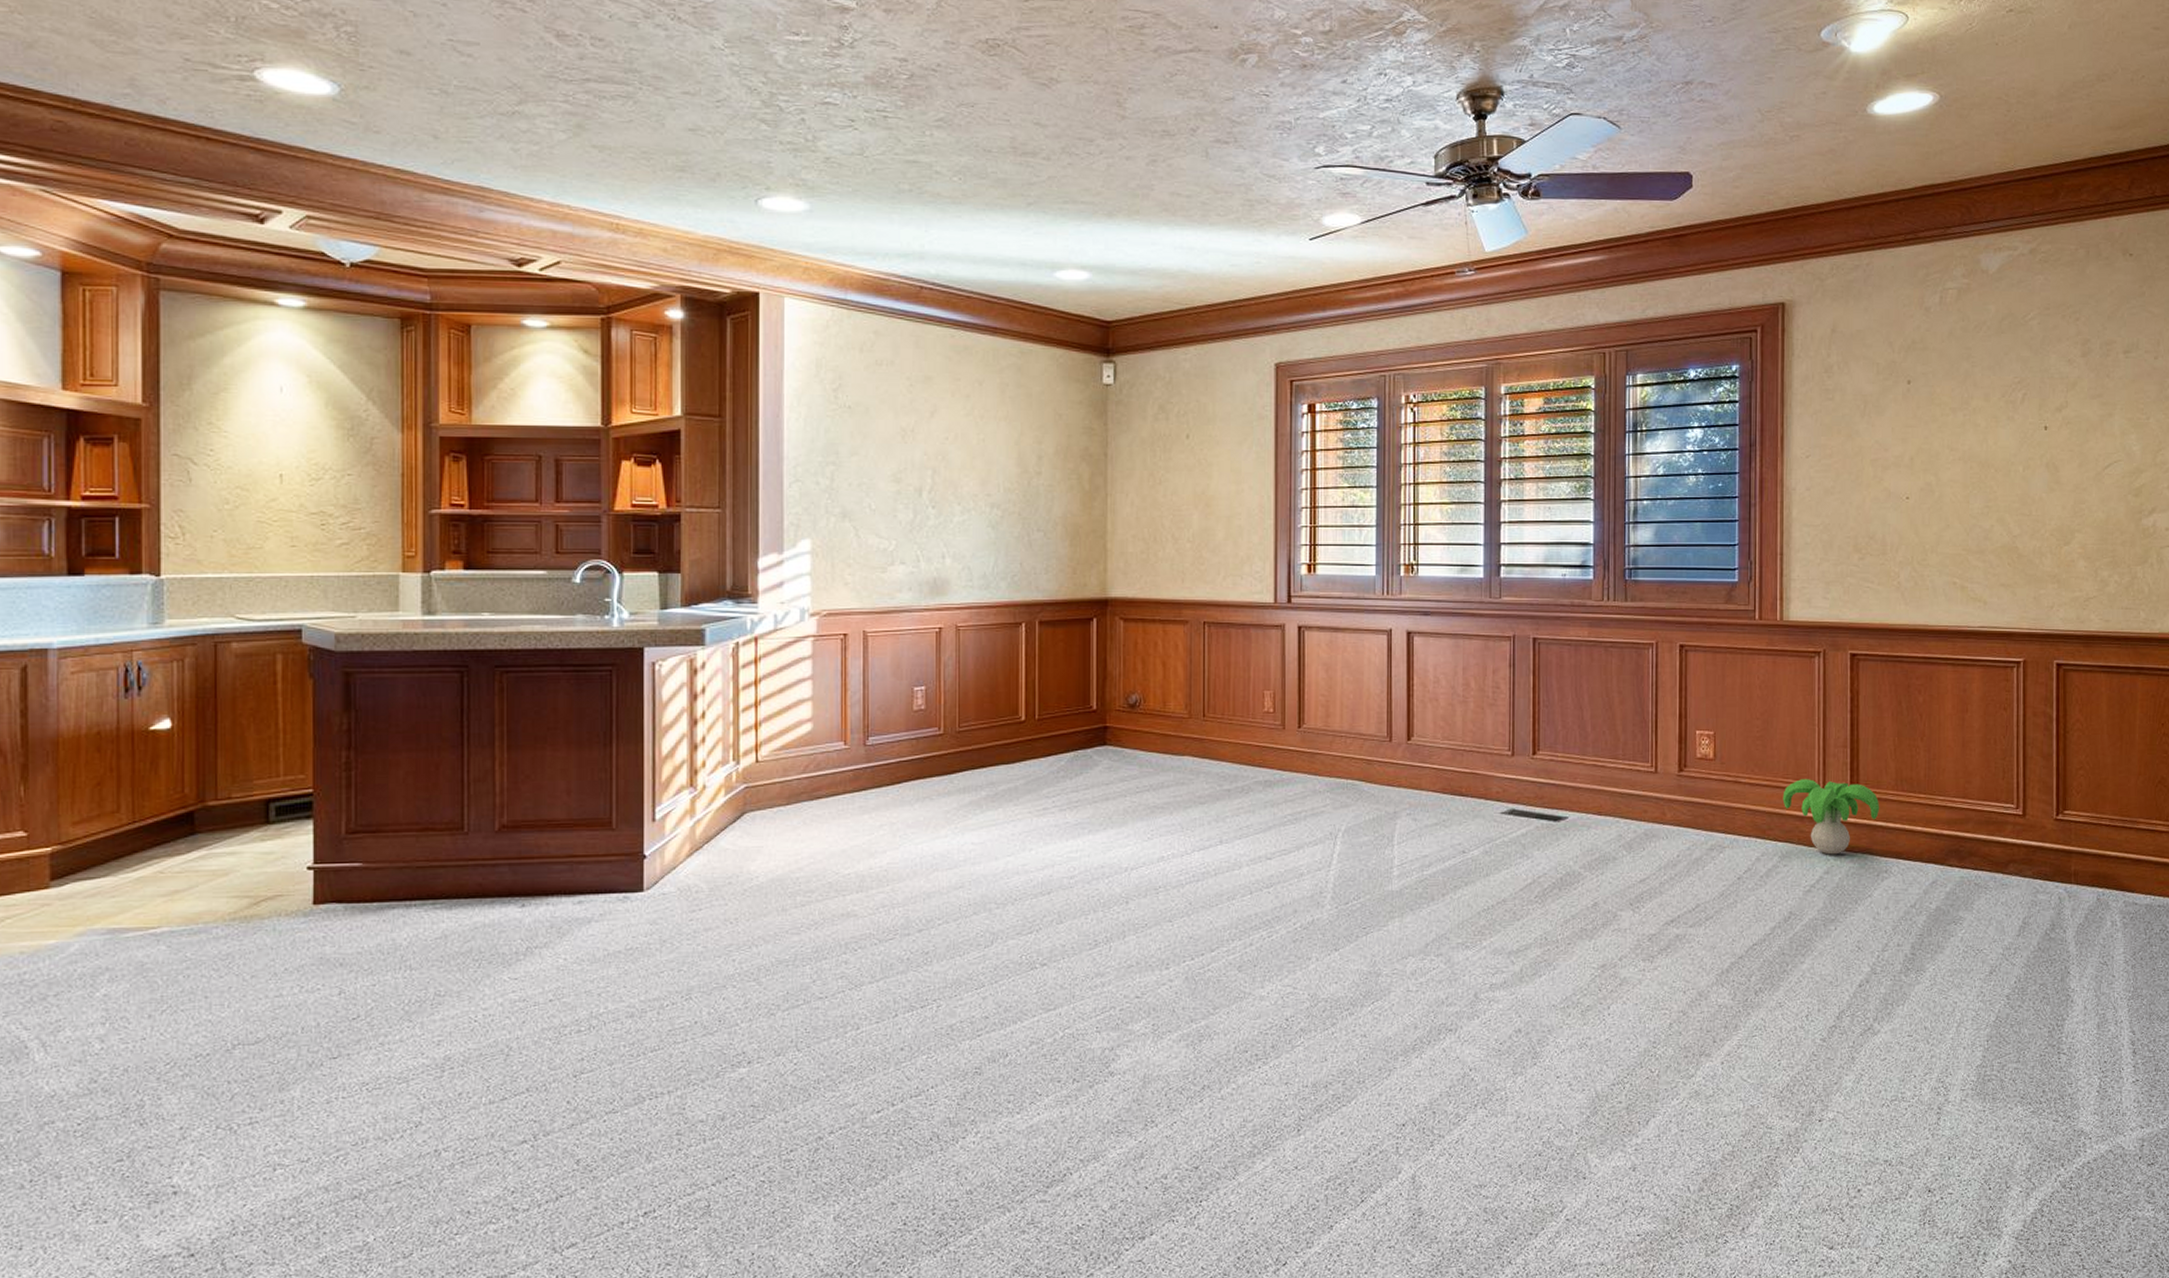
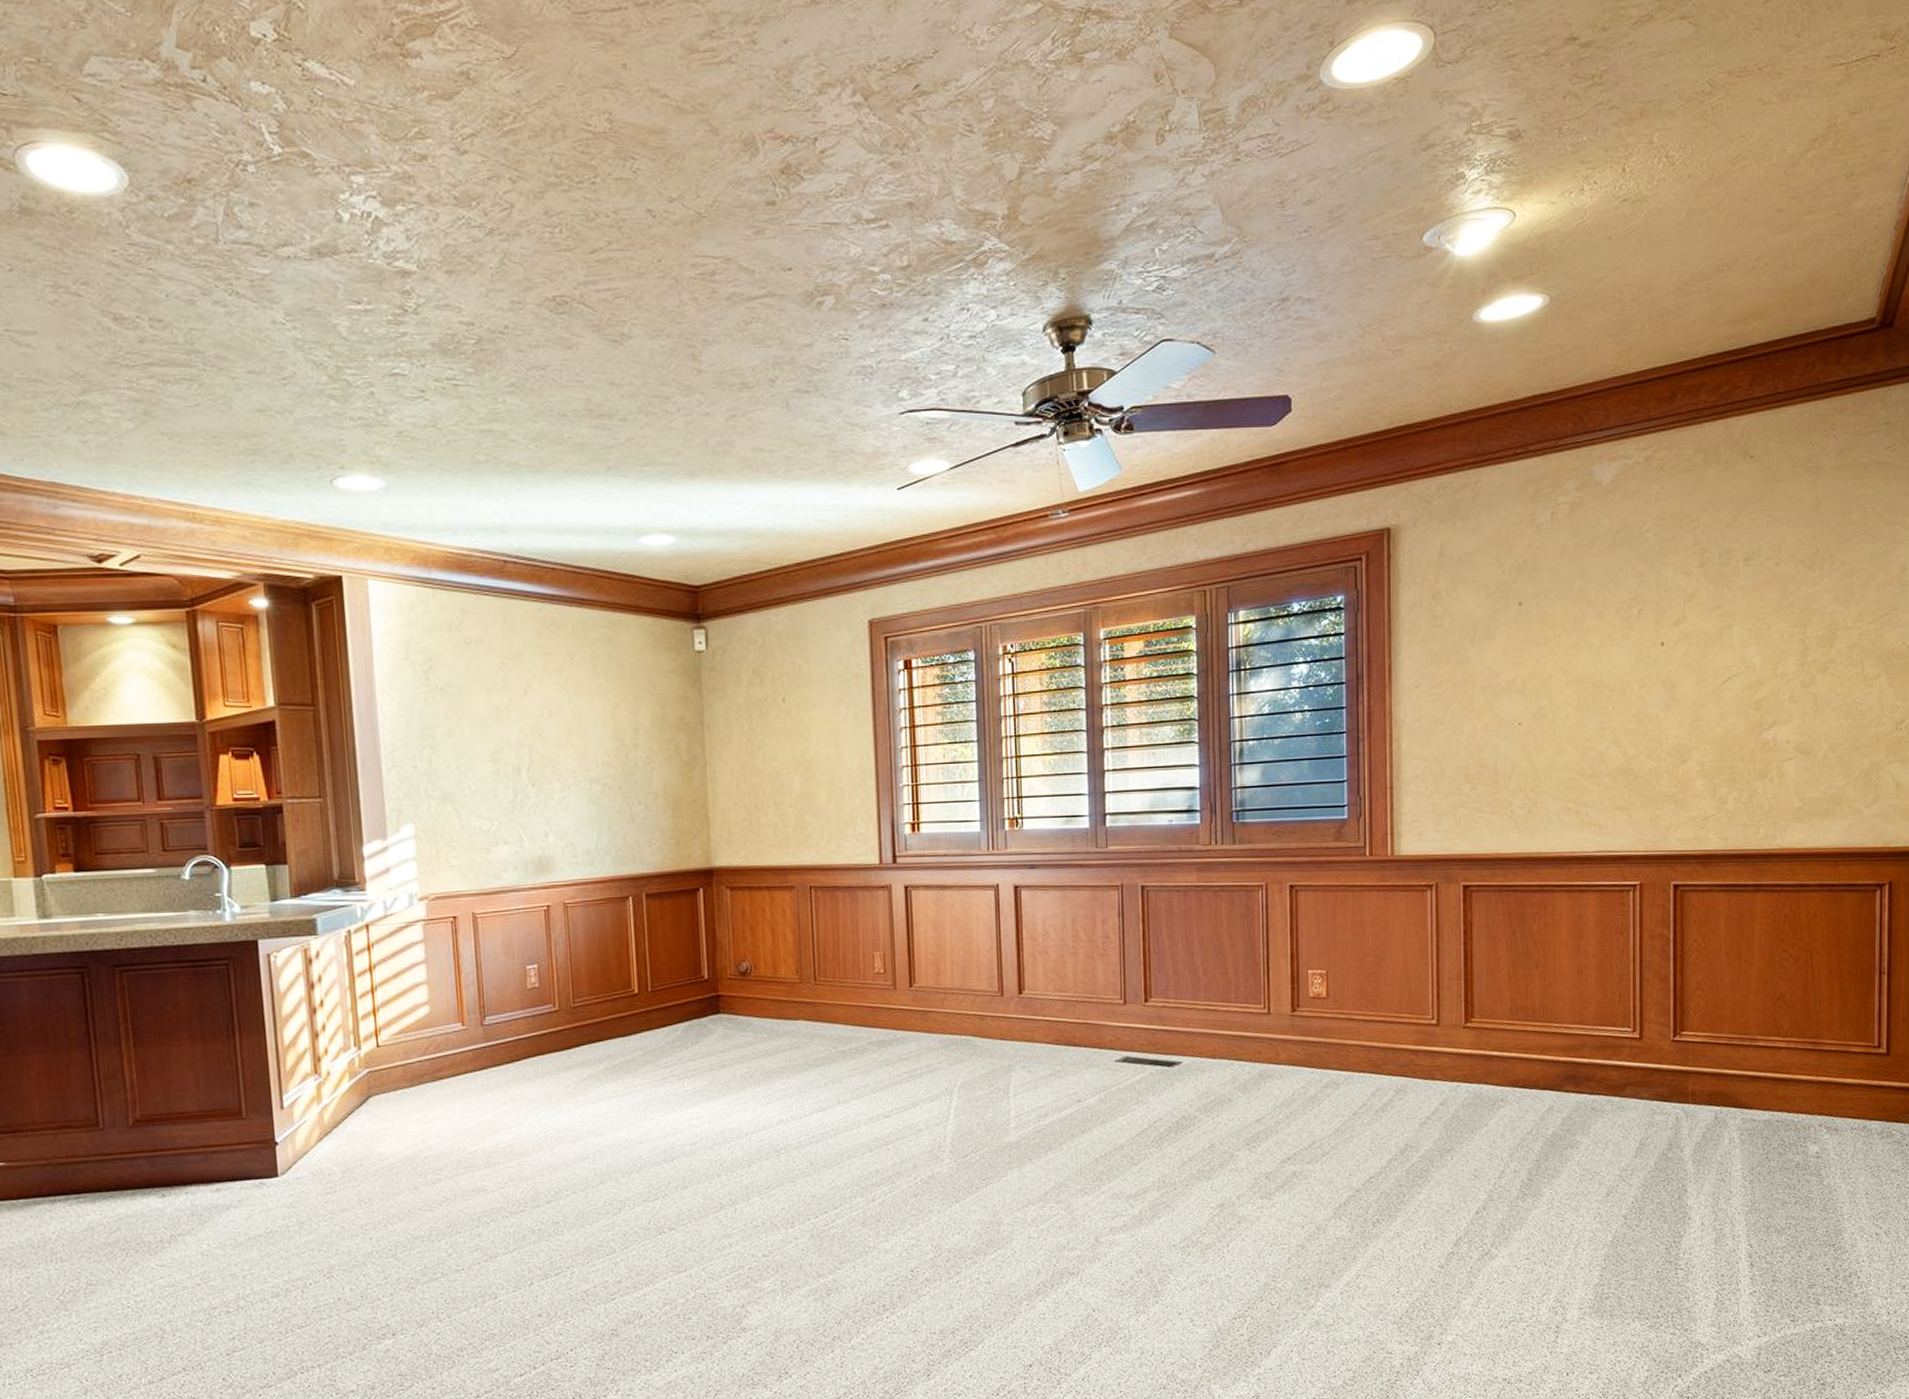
decorative plant: present [1782,779,1880,855] -> none [1397,1013,1495,1087]

